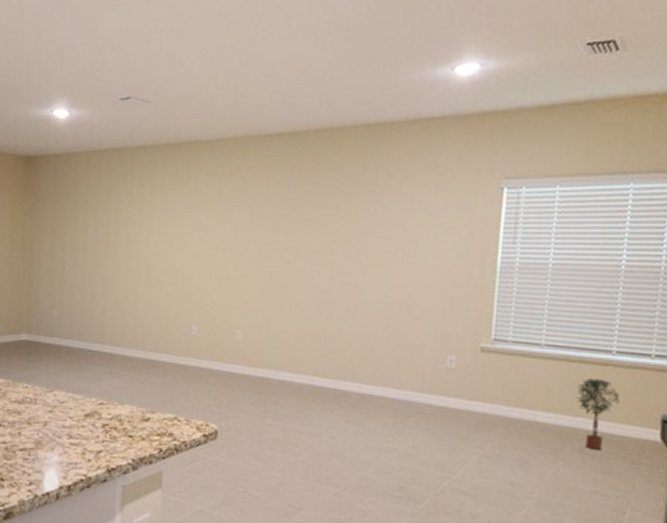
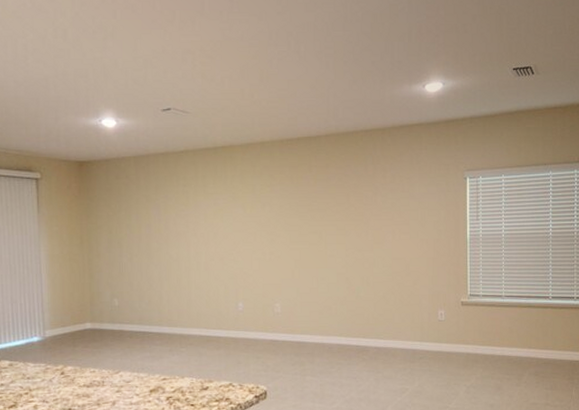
potted tree: present [576,378,620,450] -> none [529,318,557,372]

